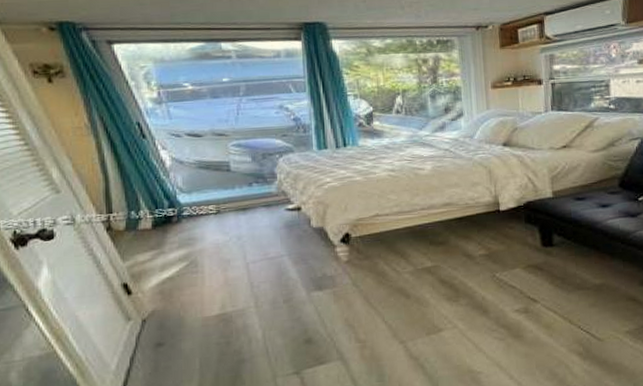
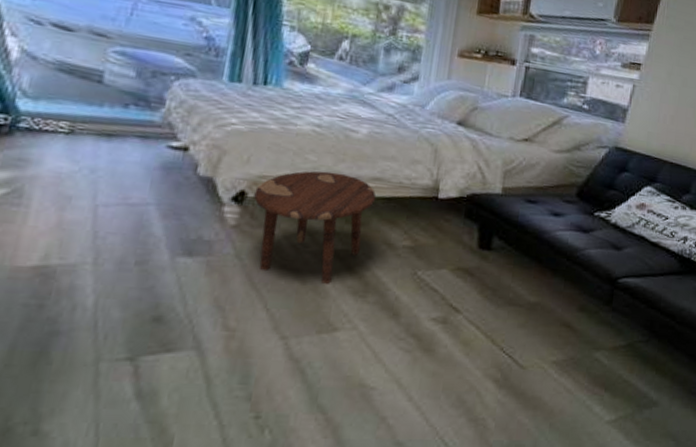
side table: none [356,205,450,295] -> present [254,171,377,284]

